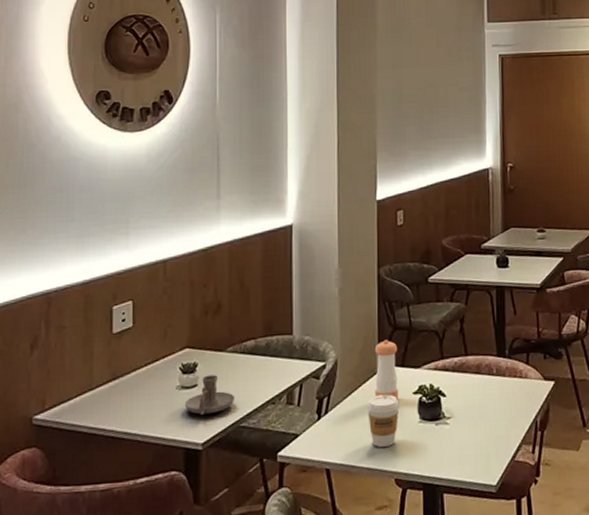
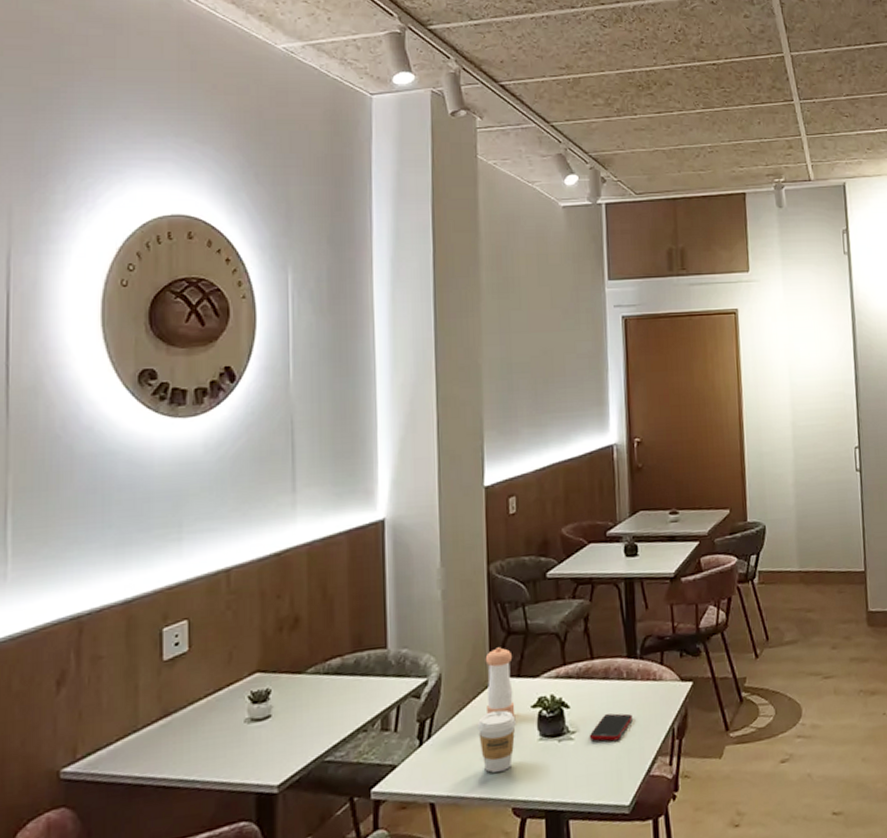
candle holder: present [184,375,235,416] -> none [255,702,319,753]
cell phone: none [462,404,501,429] -> present [589,713,633,741]

